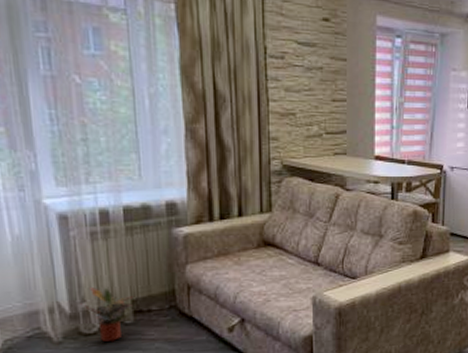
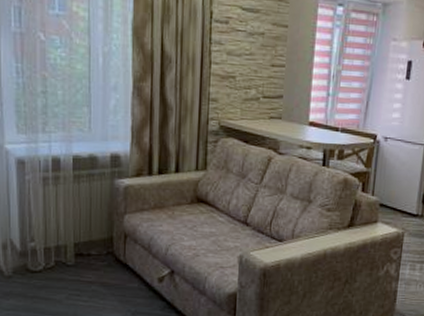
potted plant: present [81,287,134,343] -> none [30,229,76,281]

